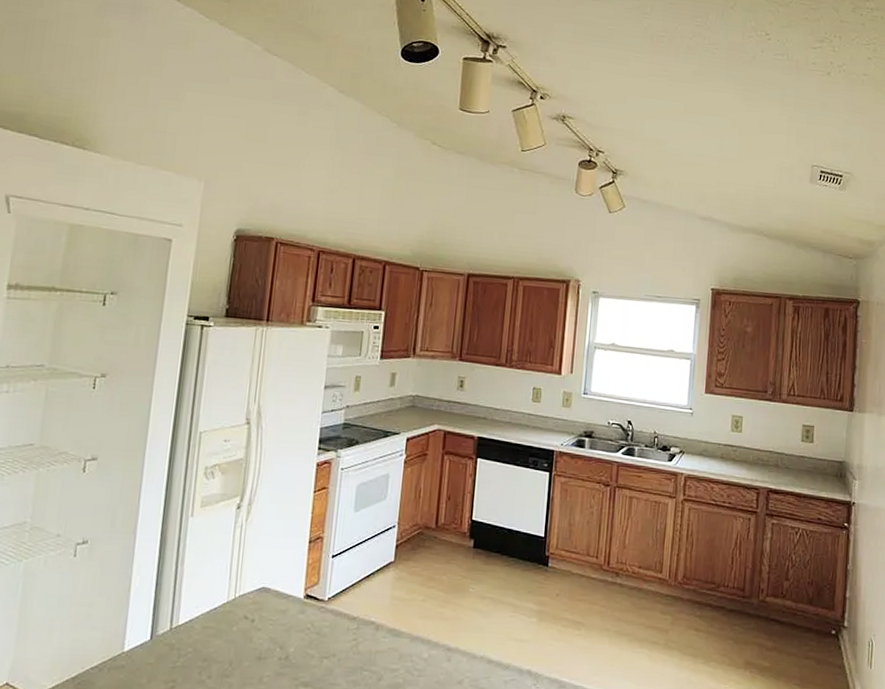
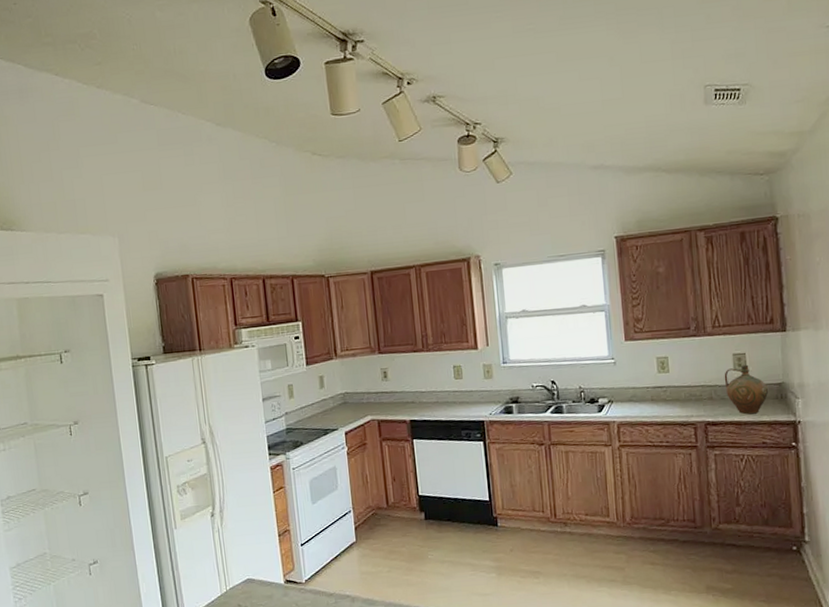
ceramic jug: none [791,437,831,488] -> present [724,364,769,415]

